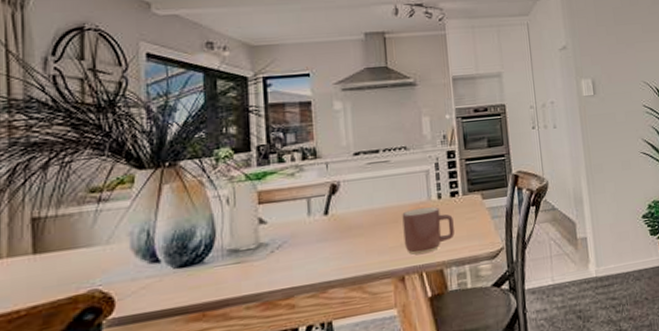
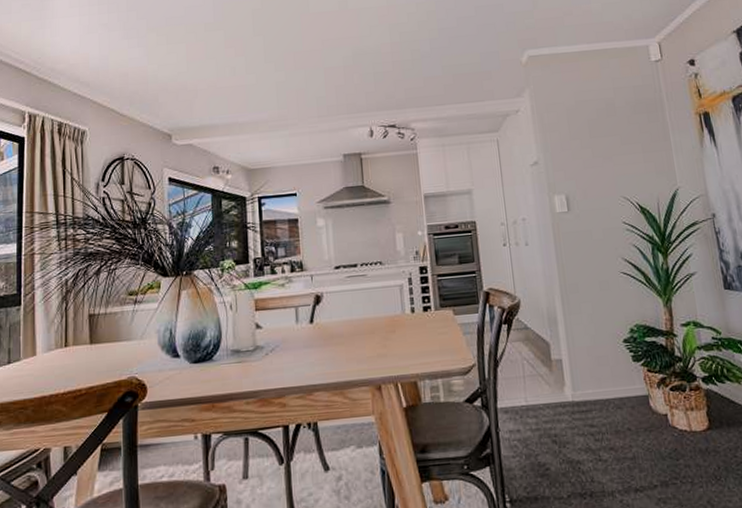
mug: present [402,206,454,255] -> none [378,320,427,366]

